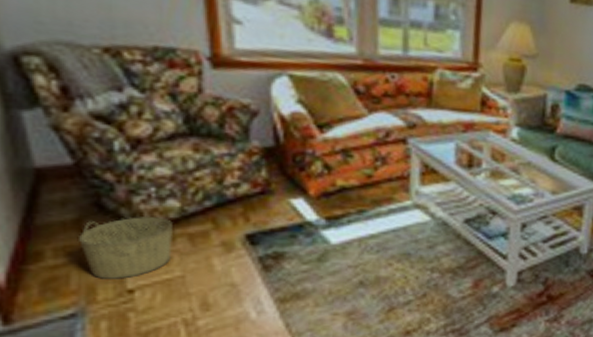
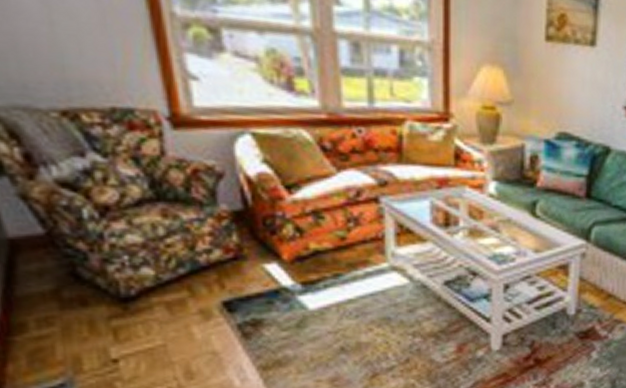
basket: present [79,215,173,280] -> none [59,284,151,350]

